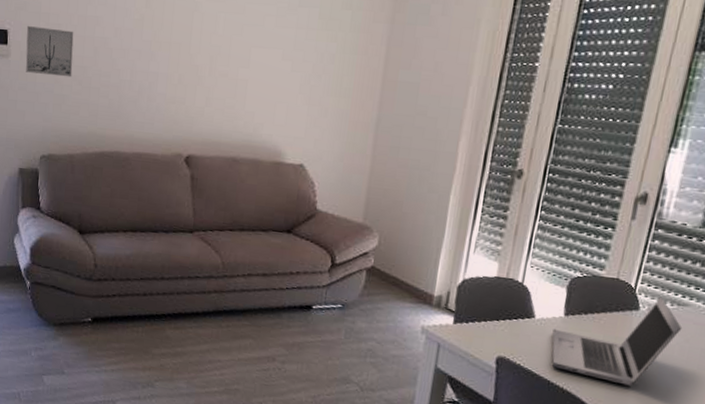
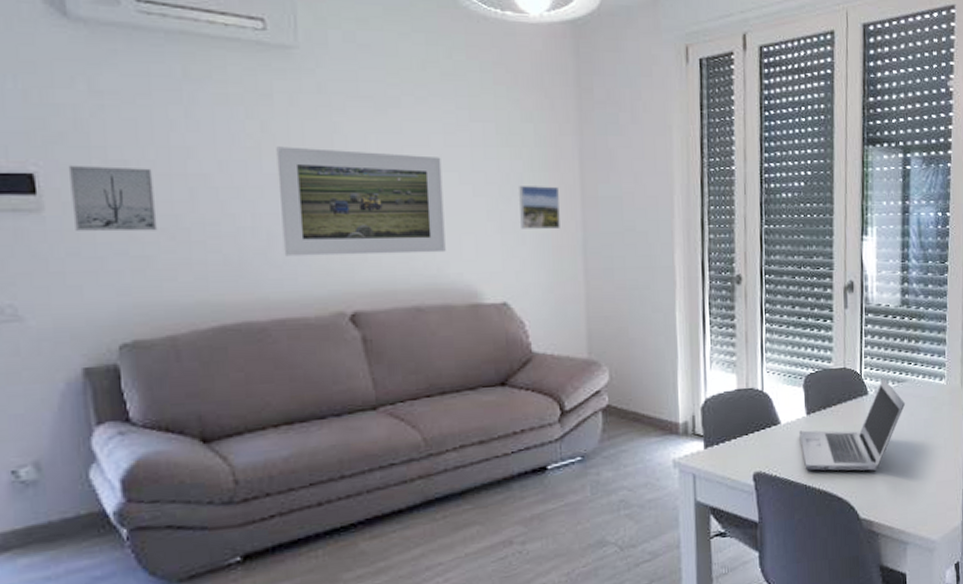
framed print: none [148,20,271,116] -> present [276,146,446,257]
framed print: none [325,66,363,106] -> present [519,186,560,229]

